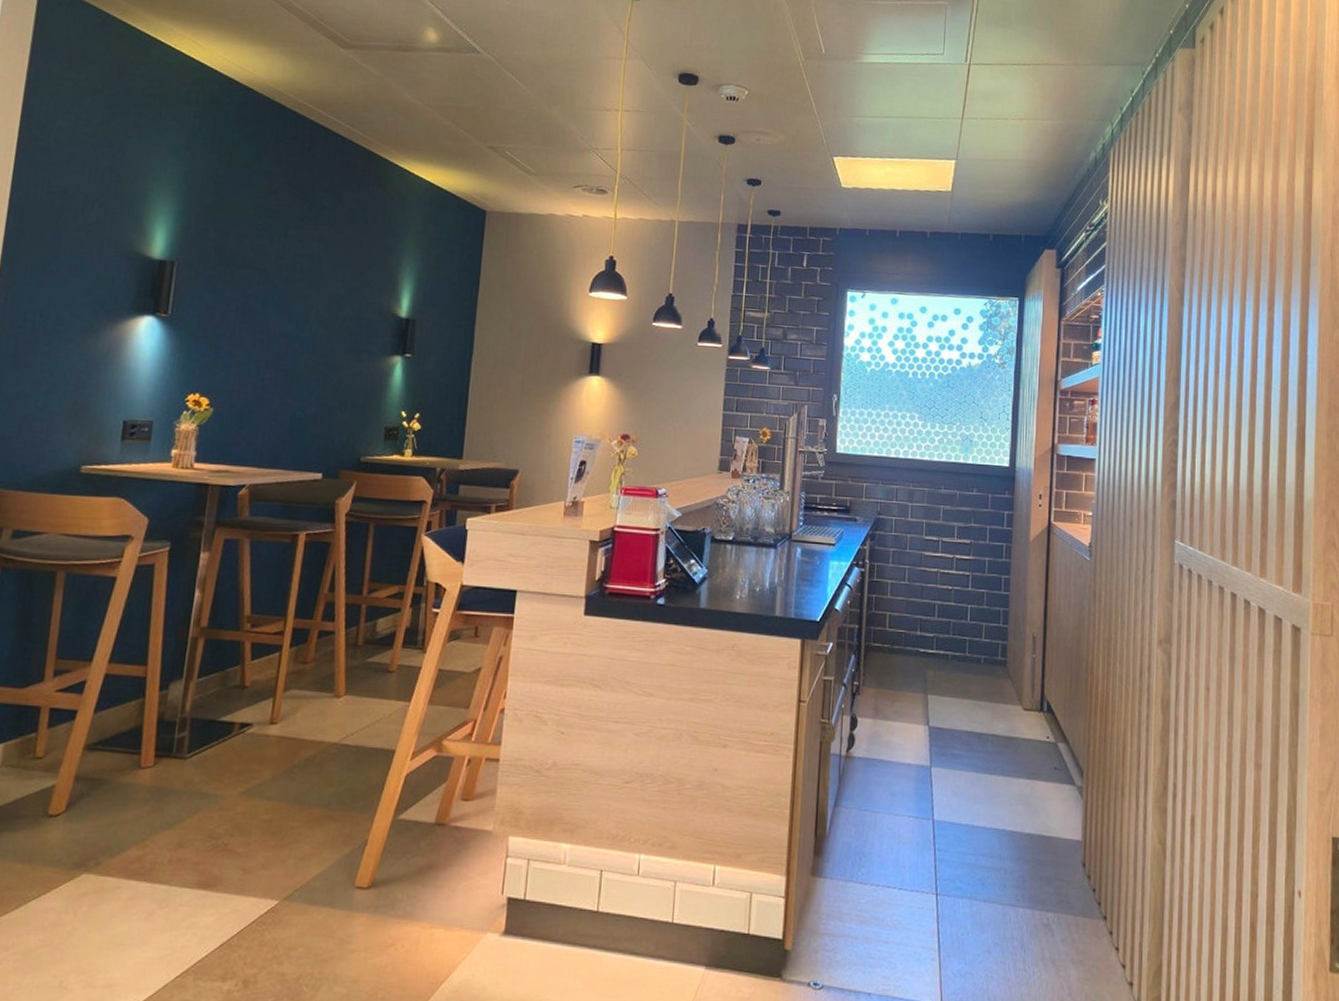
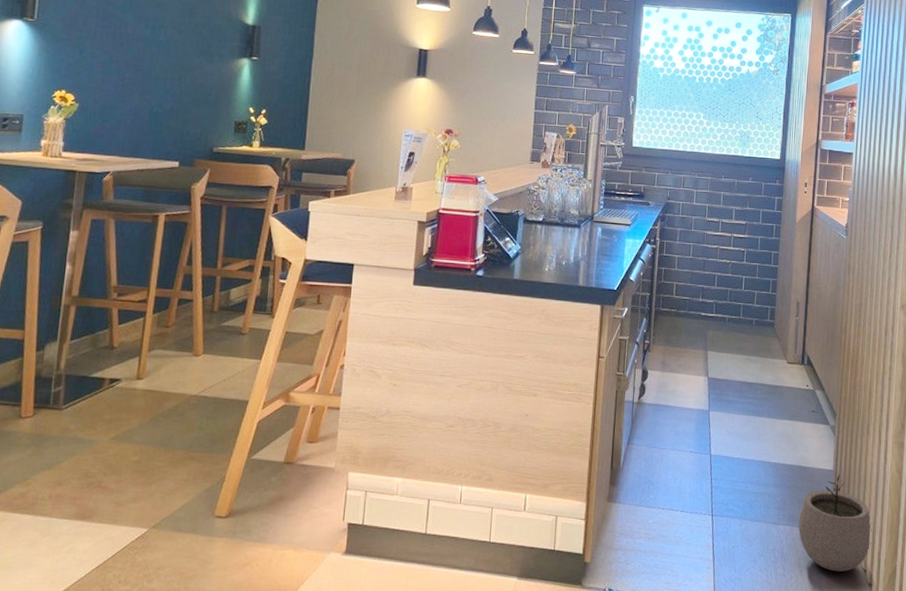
plant pot: none [1041,846,1131,967] -> present [798,474,872,572]

